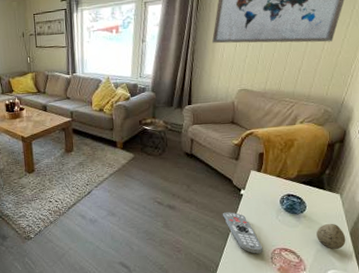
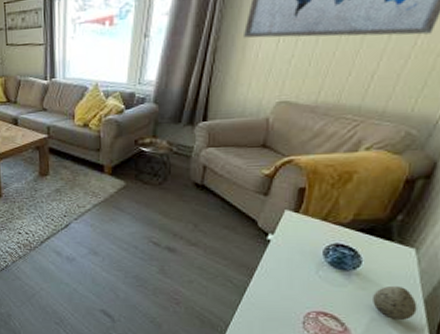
remote control: present [222,212,263,254] -> none [239,261,293,316]

